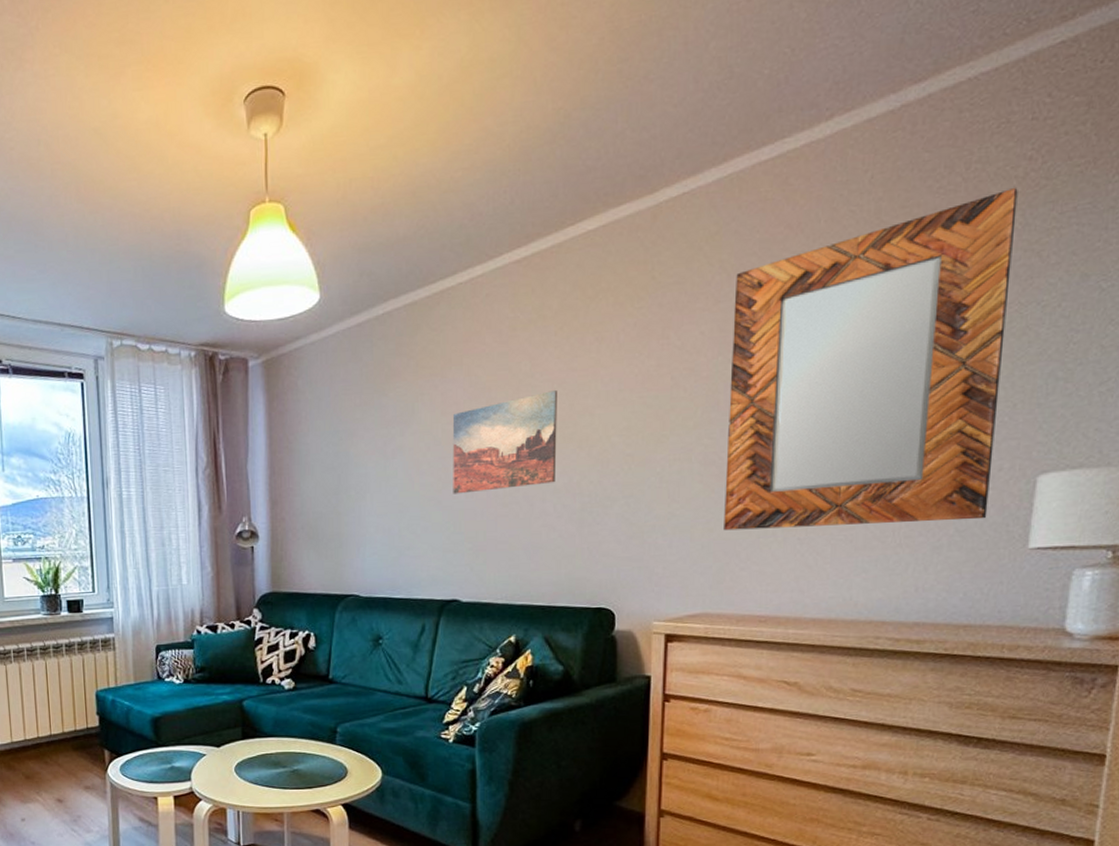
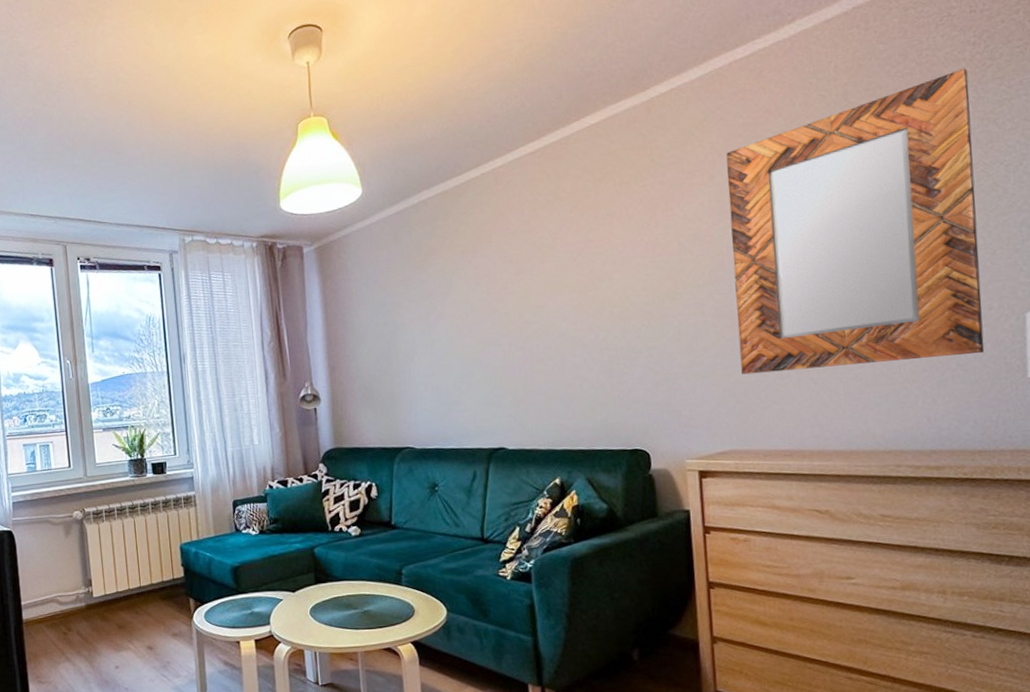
wall art: present [452,390,557,494] -> none [486,259,583,354]

